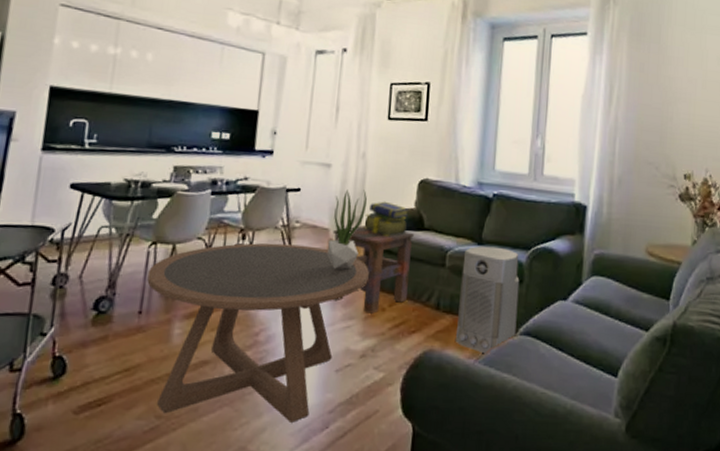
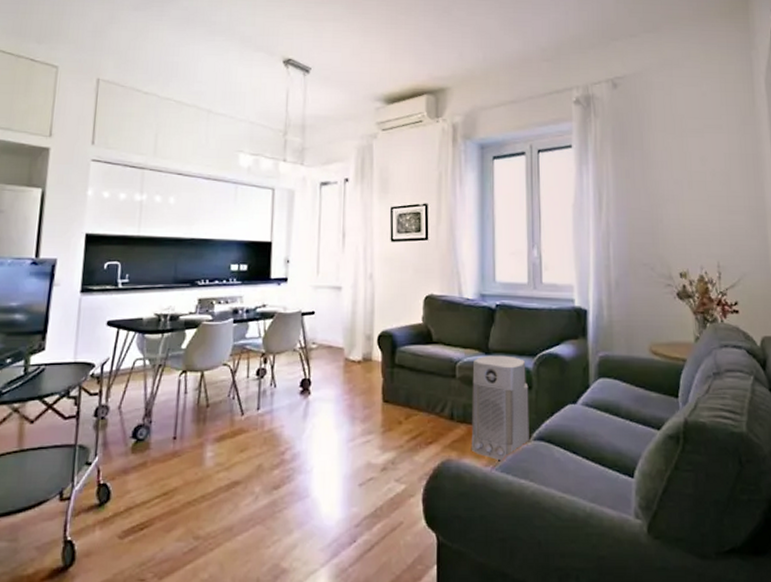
coffee table: present [147,243,369,423] -> none [179,365,384,538]
potted plant: present [327,190,367,270] -> none [344,309,377,386]
side table: present [332,225,414,314] -> none [347,343,424,427]
stack of books: present [364,201,409,237] -> none [376,318,417,353]

